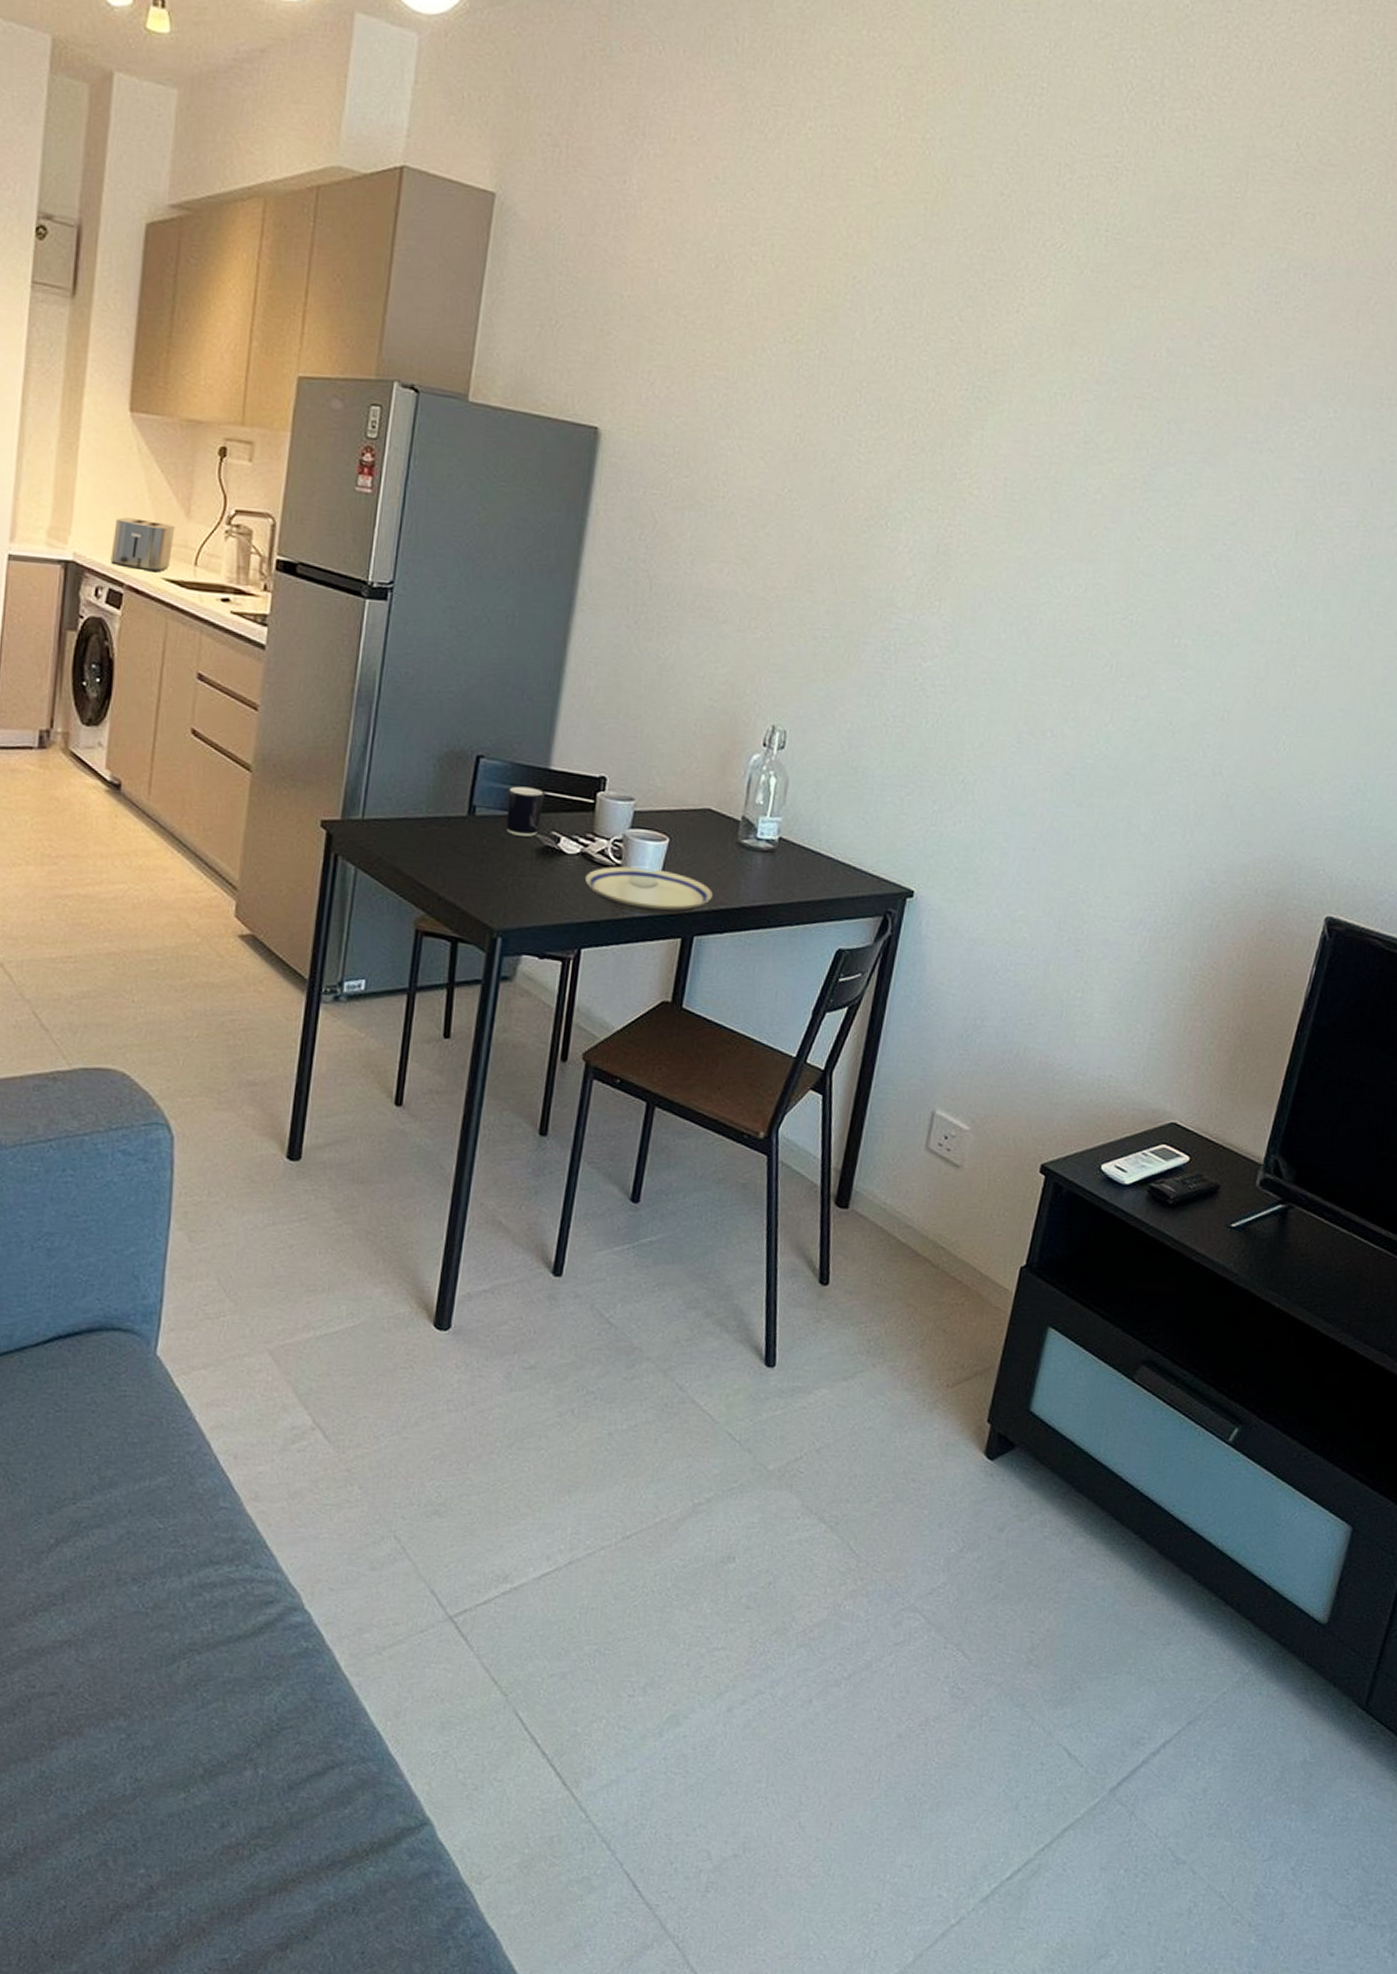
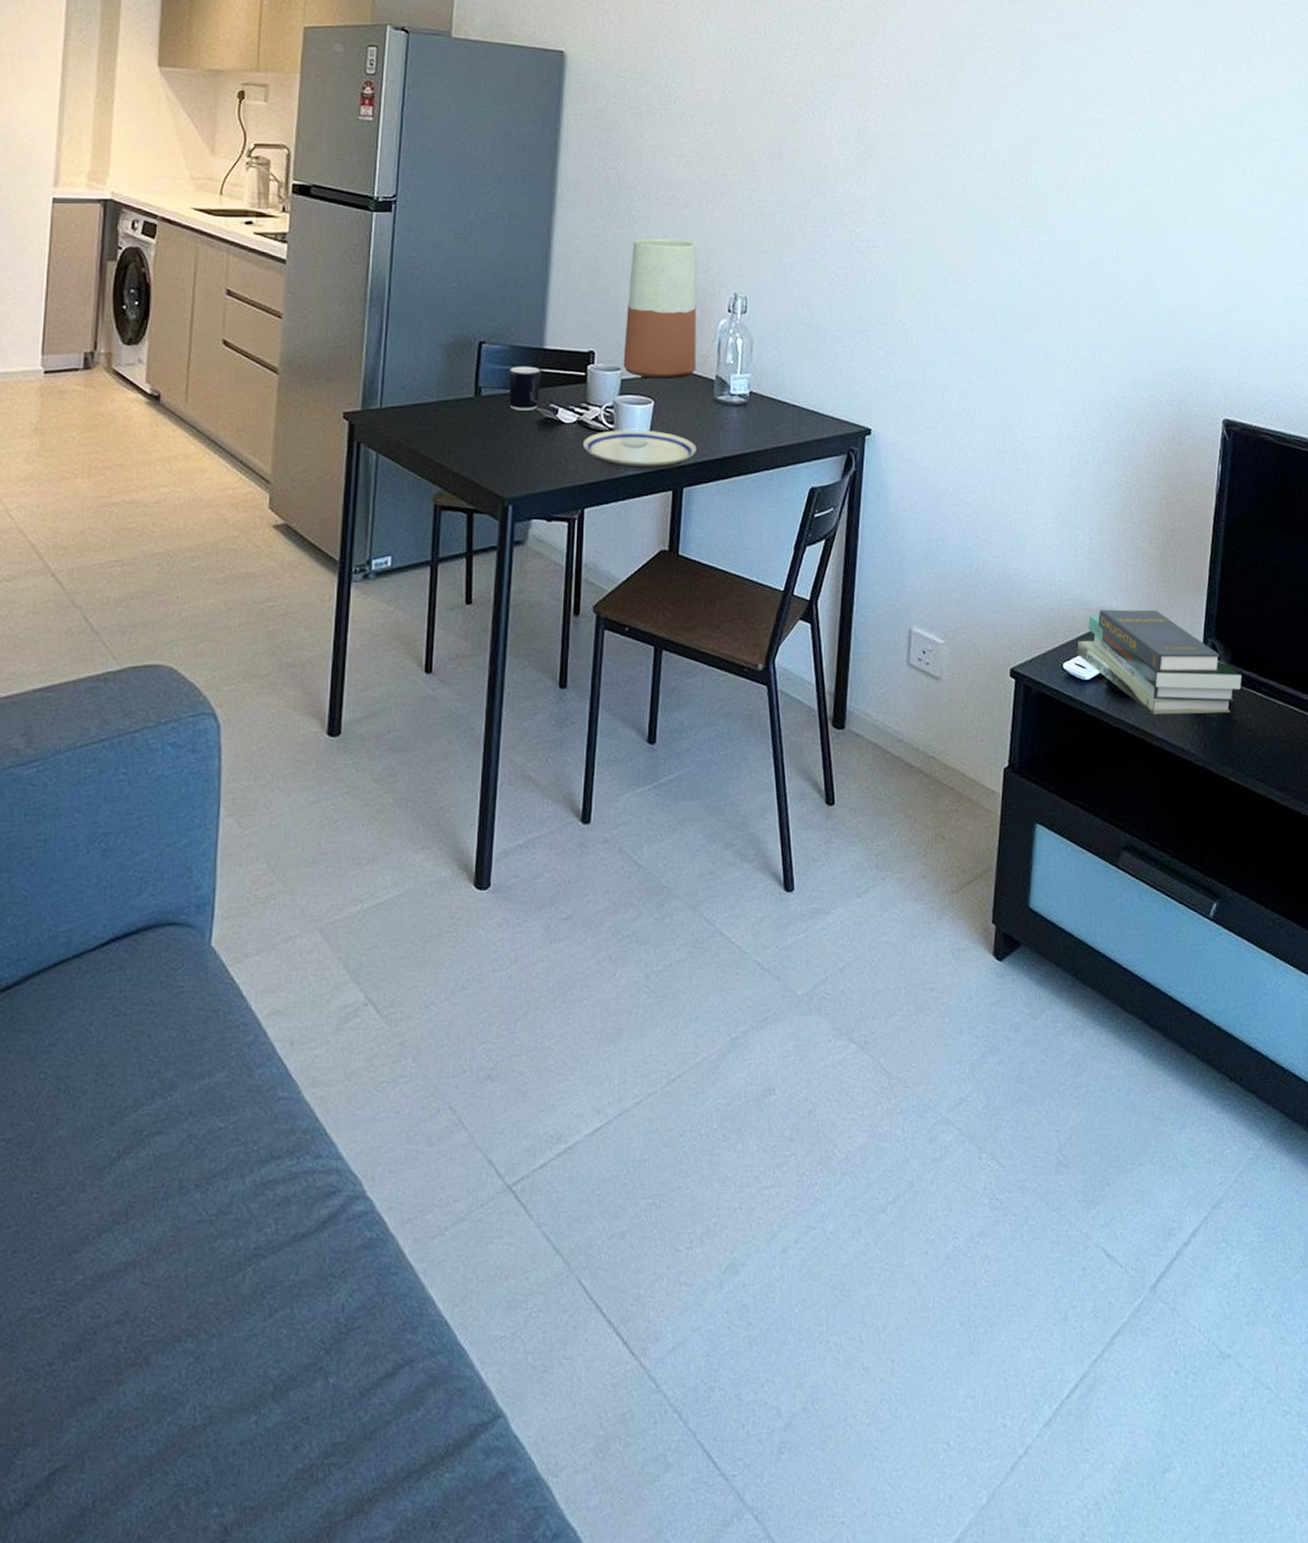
toaster: present [110,517,176,572] -> none [145,157,202,204]
vase: none [637,653,733,816] -> present [623,238,697,379]
books: none [1118,1112,1303,1236] -> present [1076,609,1241,715]

